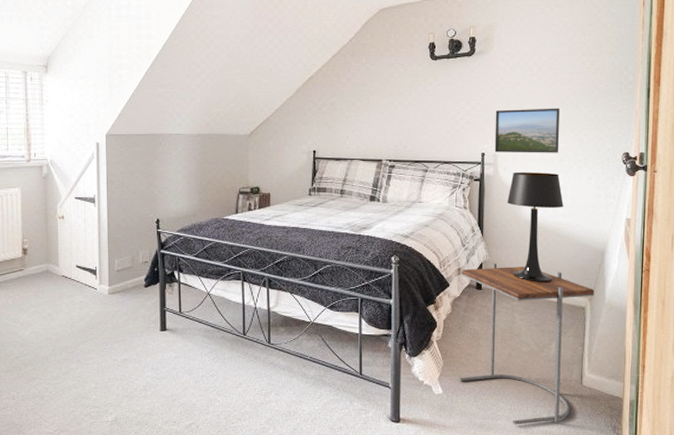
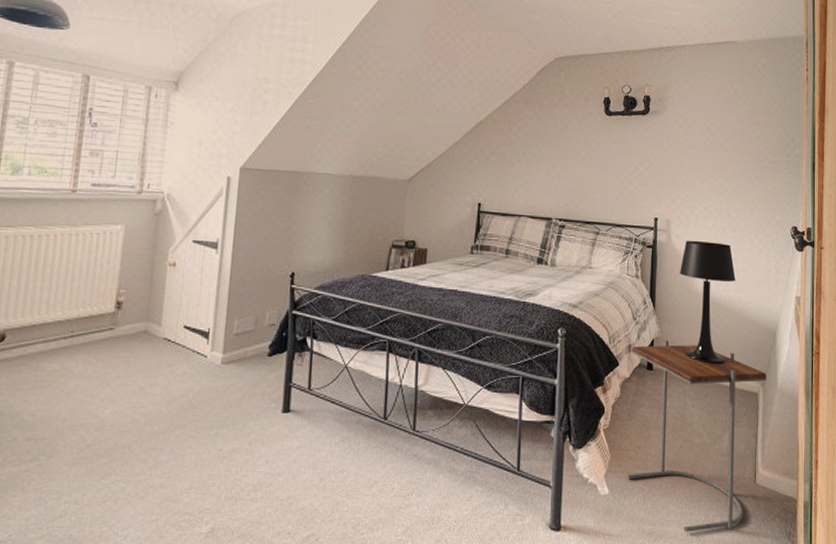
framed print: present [494,108,560,153] -> none [667,173,731,223]

